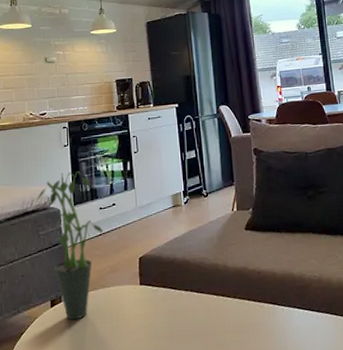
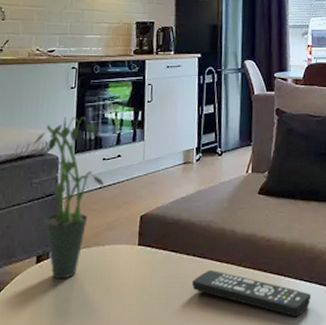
remote control: none [192,303,306,343] -> present [191,269,312,318]

